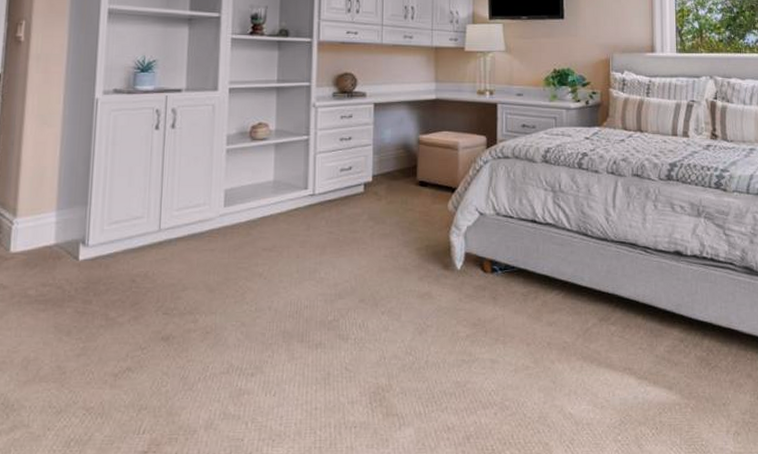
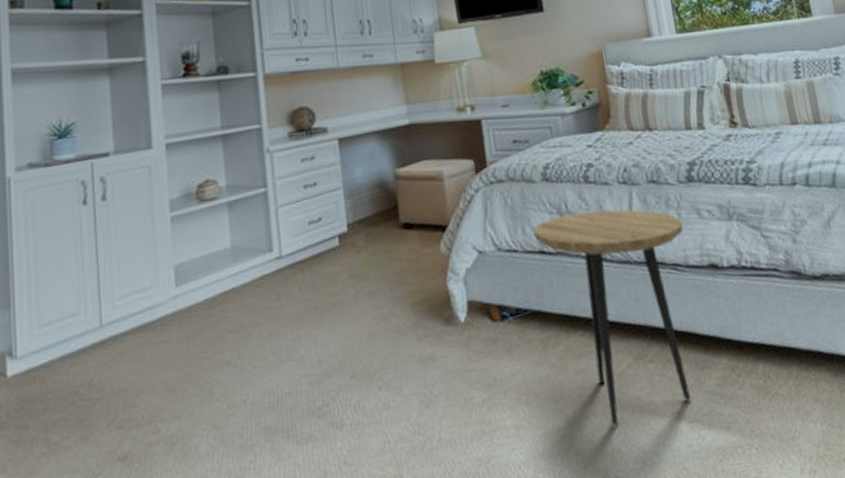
side table: none [529,193,657,372] -> present [534,209,691,426]

